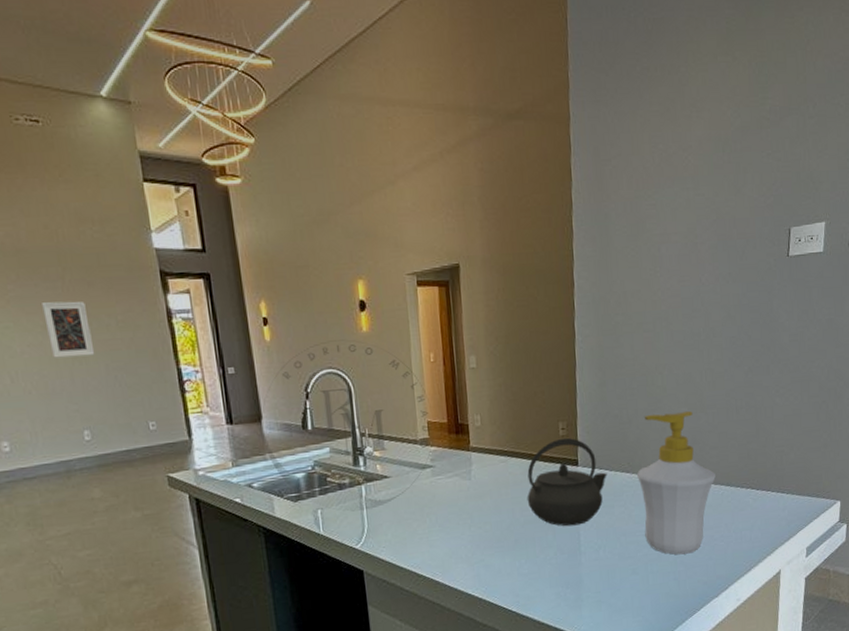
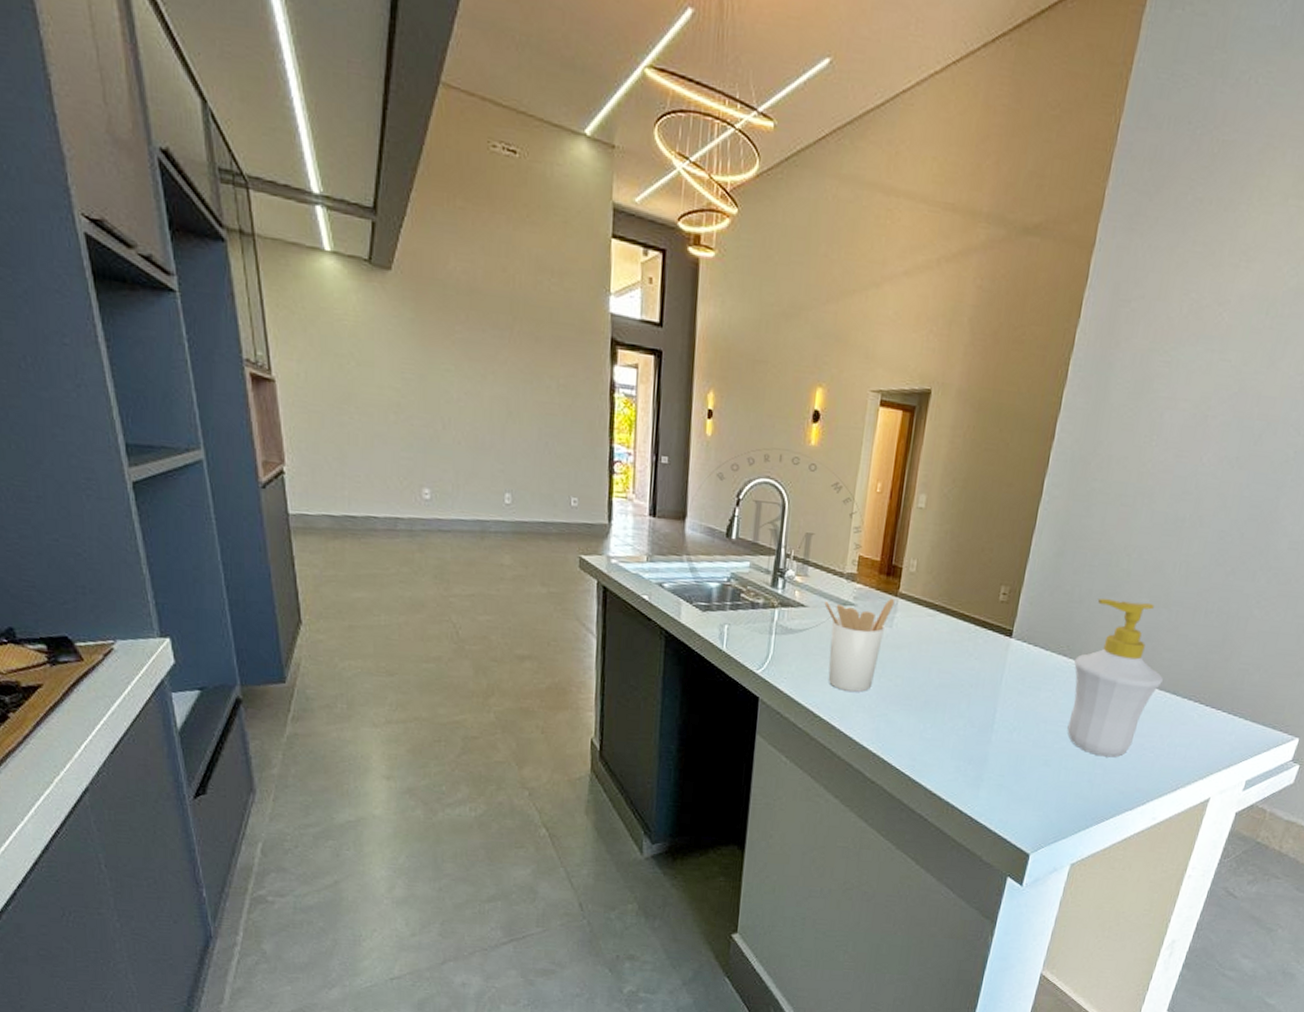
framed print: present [42,301,95,358] -> none [486,351,531,416]
utensil holder: none [405,453,469,547] -> present [824,598,895,692]
kettle: present [527,437,607,527] -> none [947,603,1042,701]

